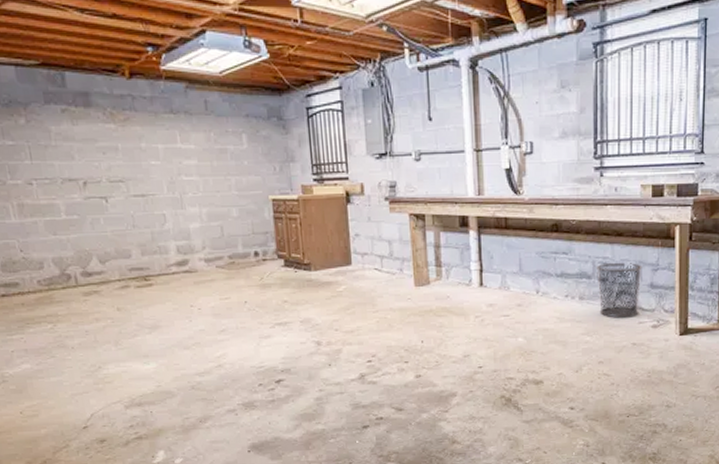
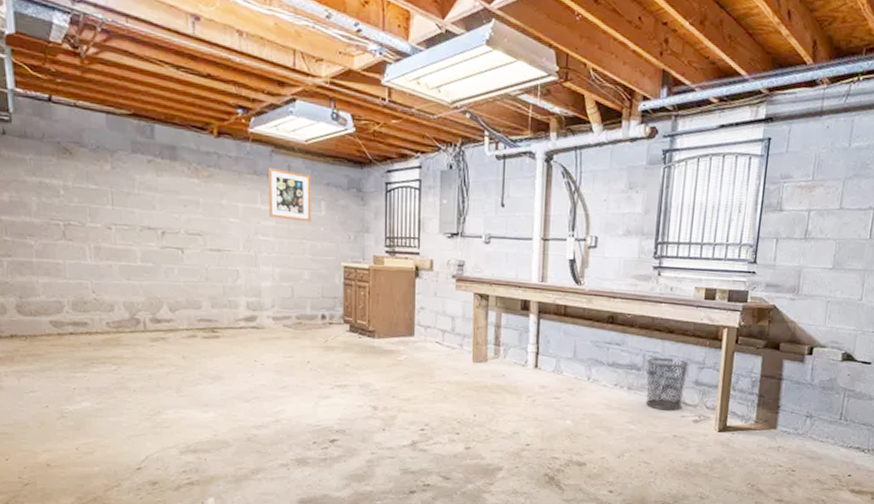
wall art: none [185,105,234,157] -> present [269,168,311,222]

